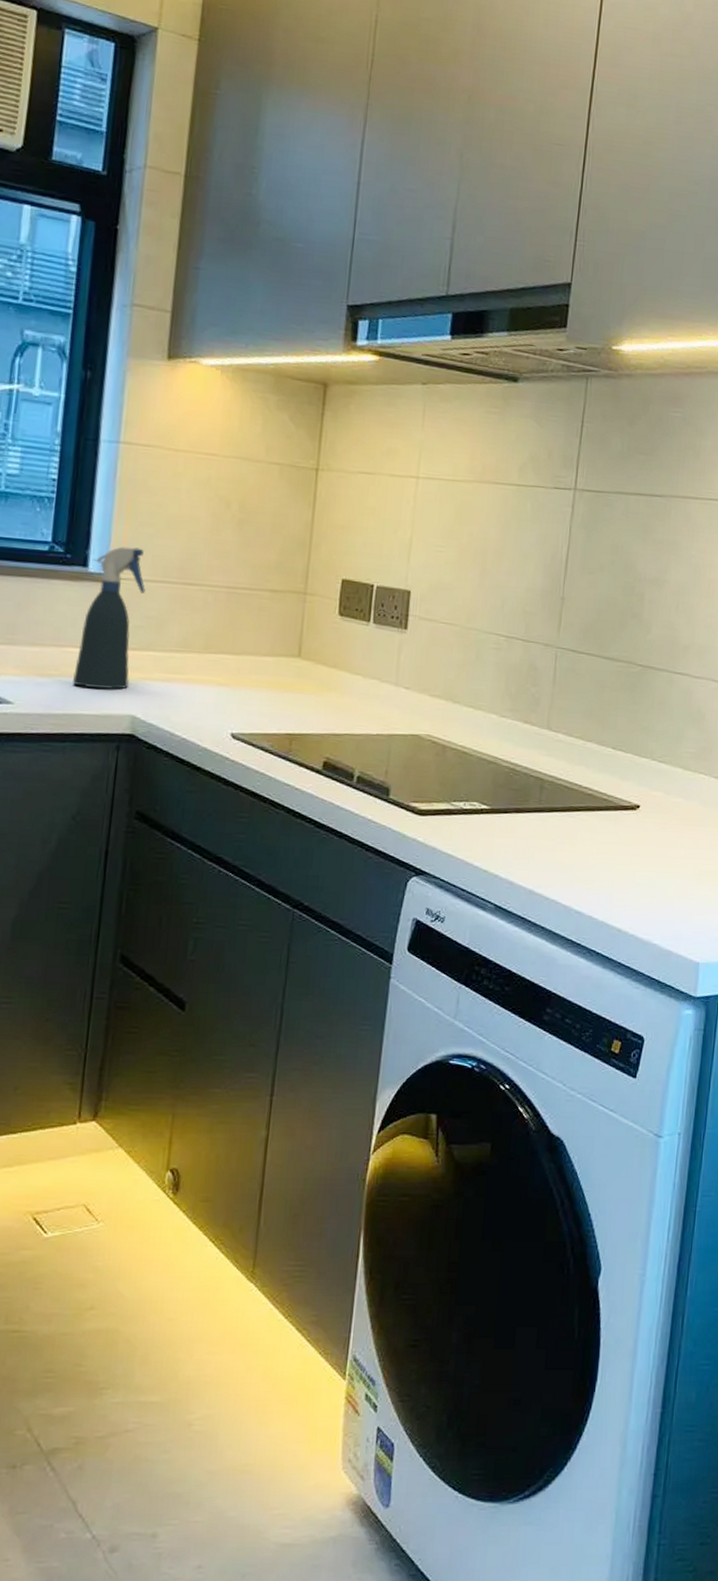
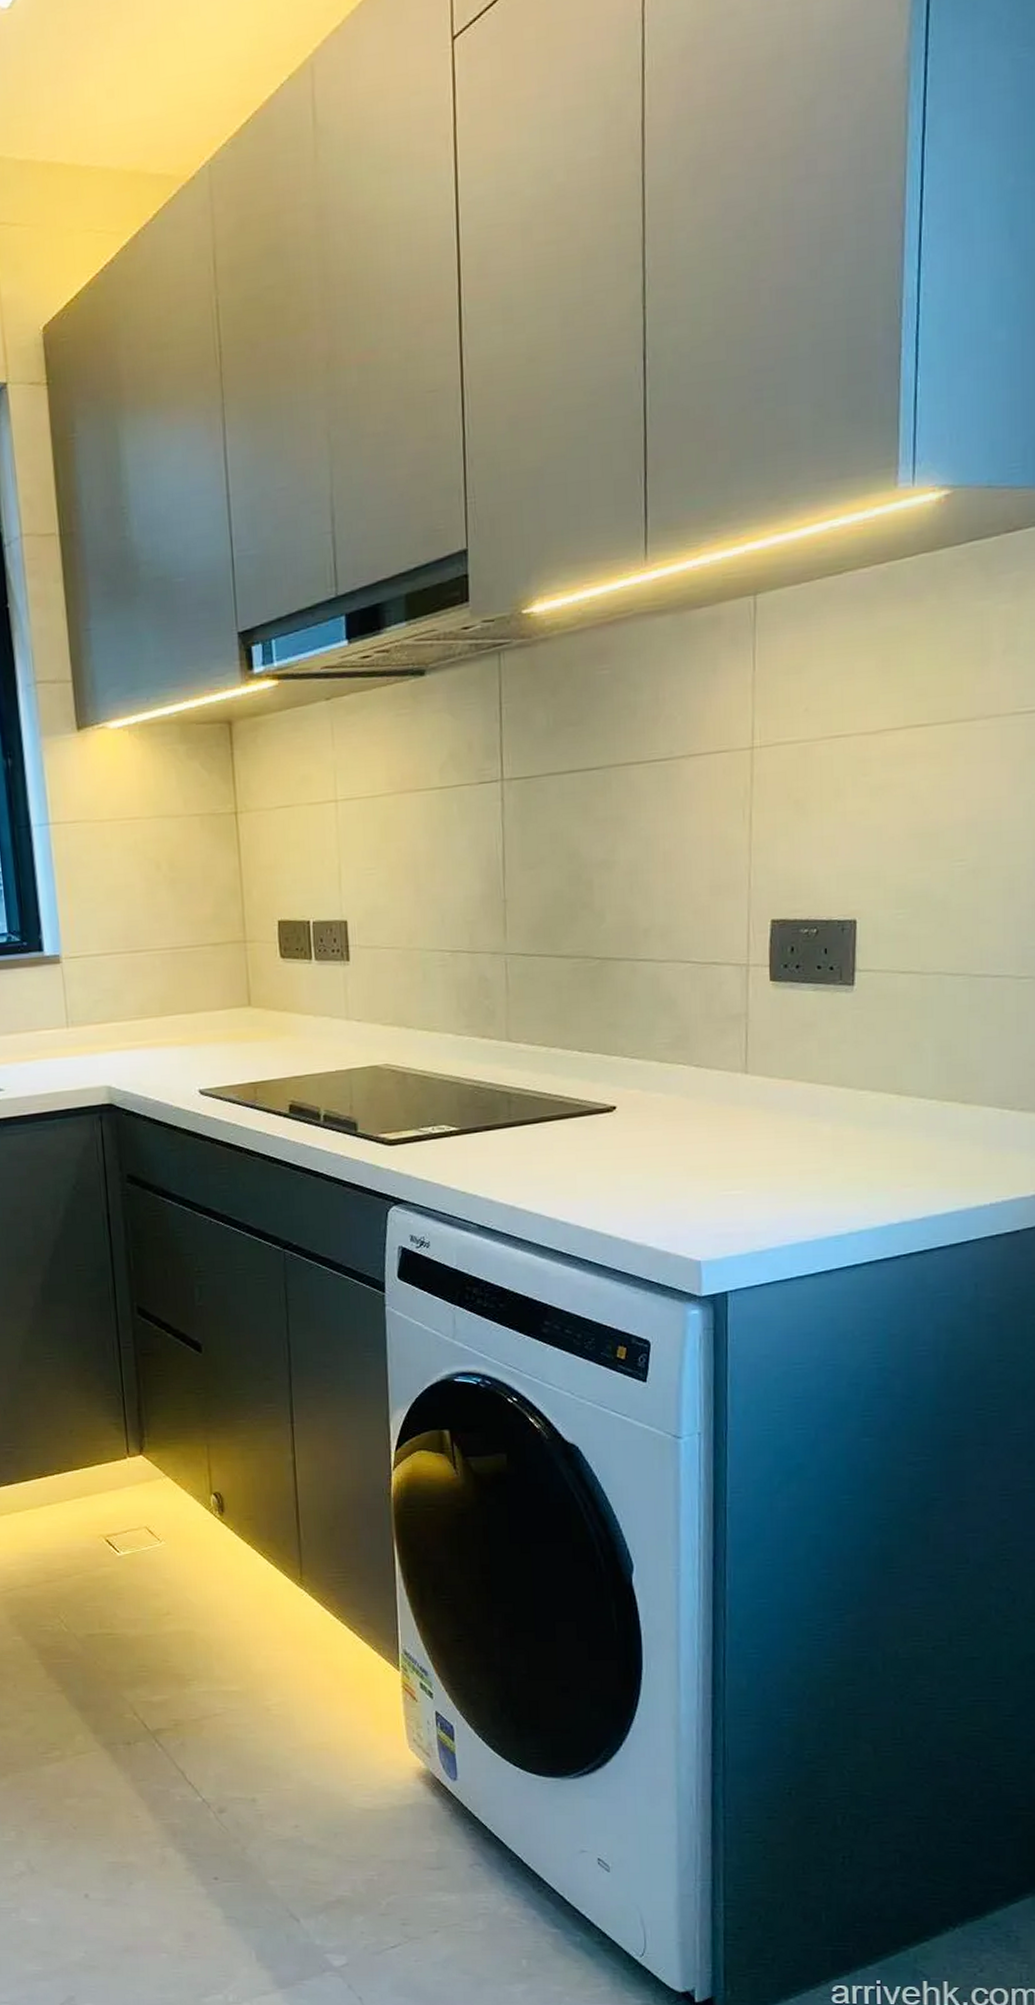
spray bottle: present [73,546,146,690] -> none [46,924,99,1066]

